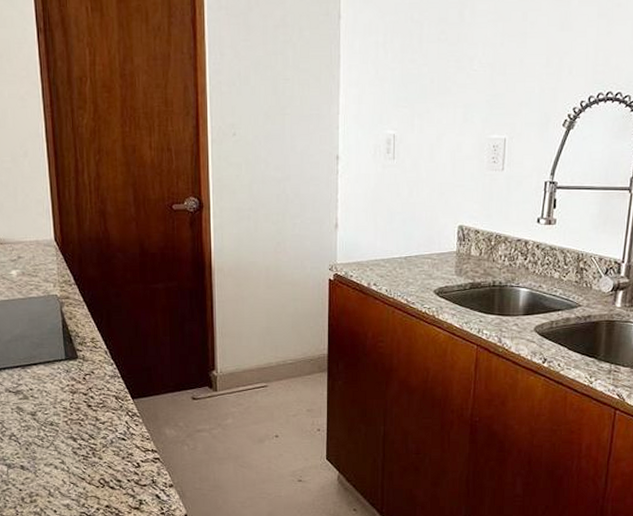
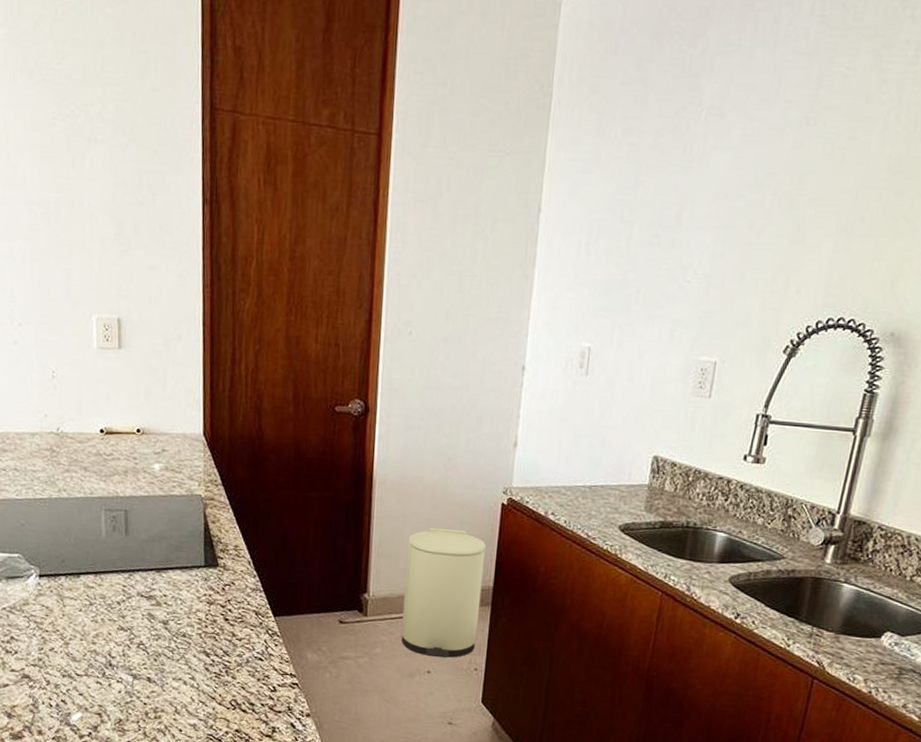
pedal bin: none [248,306,319,423] -> present [401,527,487,658]

